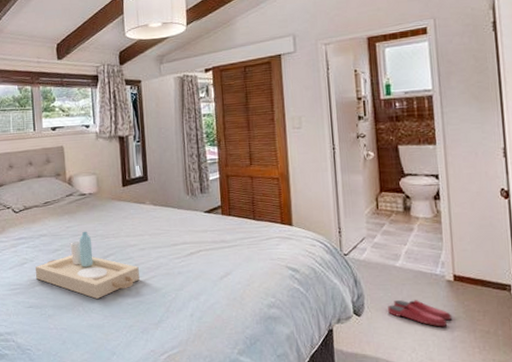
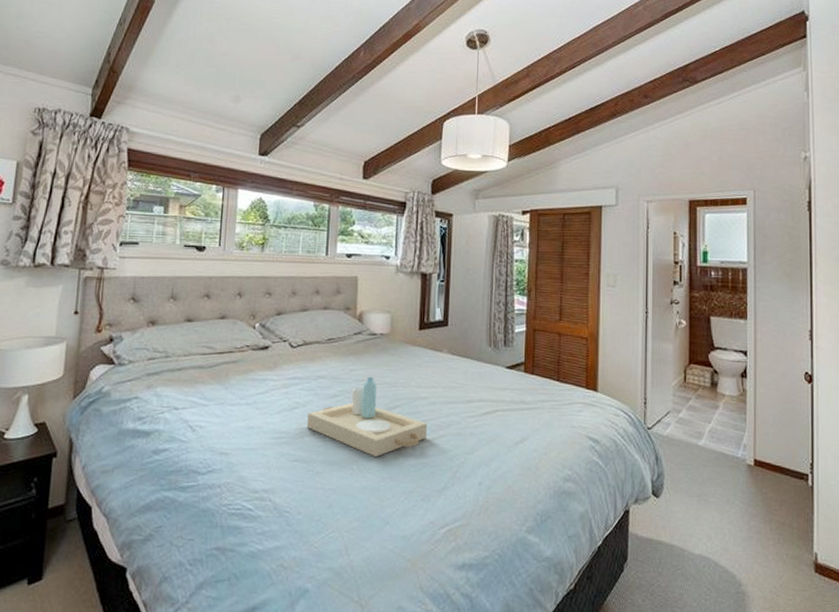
slippers: present [388,300,451,327] -> none [687,483,749,515]

